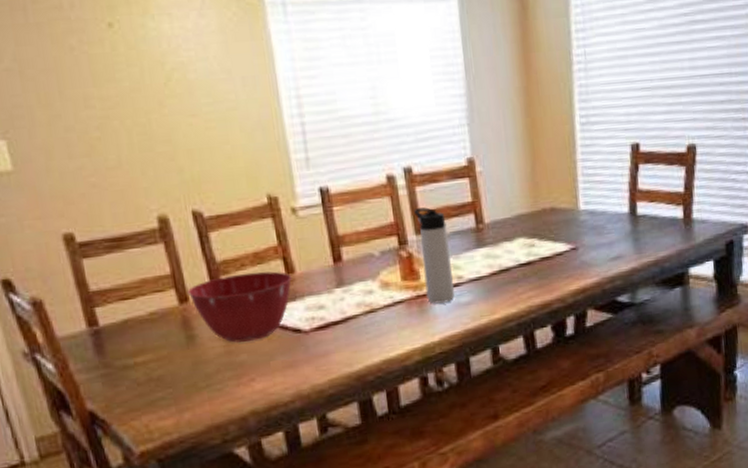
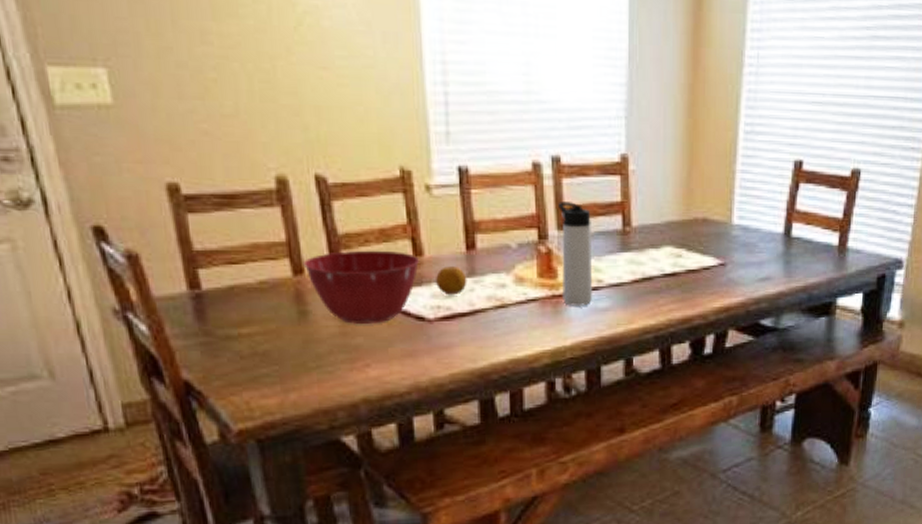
fruit: none [308,279,337,307] -> present [436,266,467,295]

